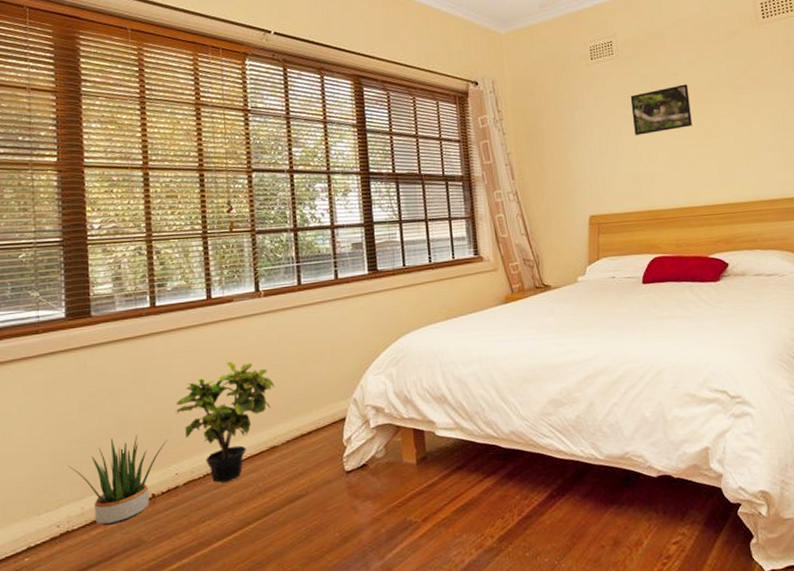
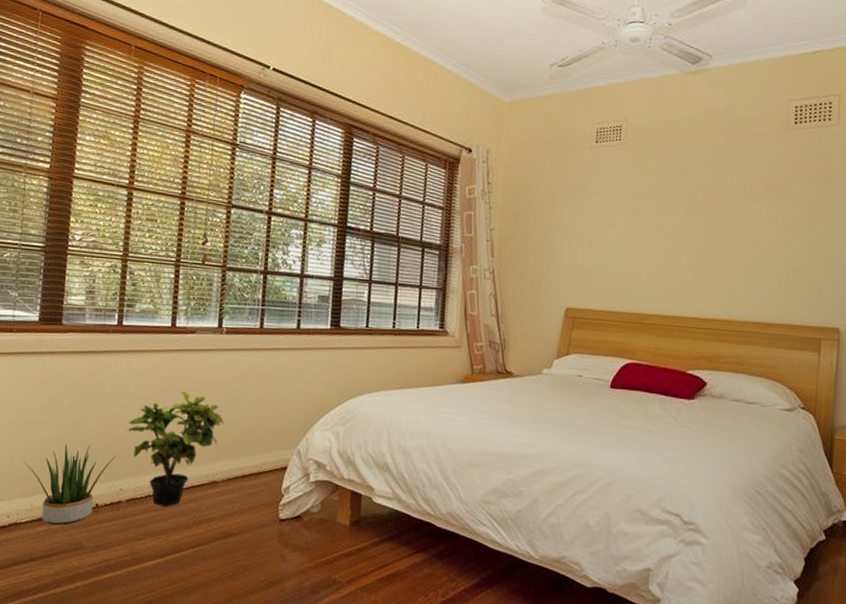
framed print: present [630,84,692,135] -> none [629,183,697,232]

